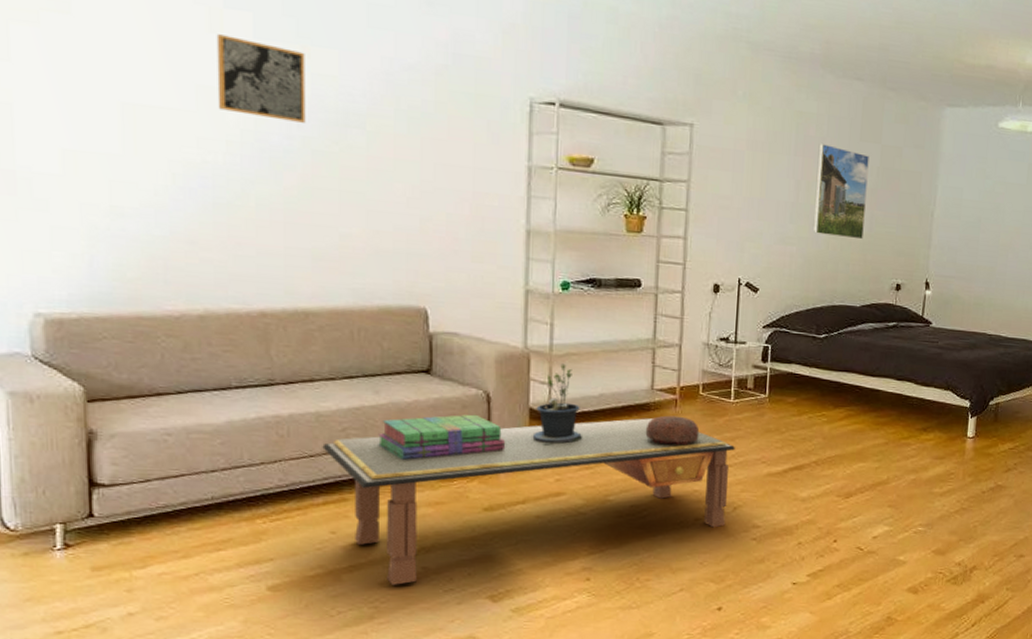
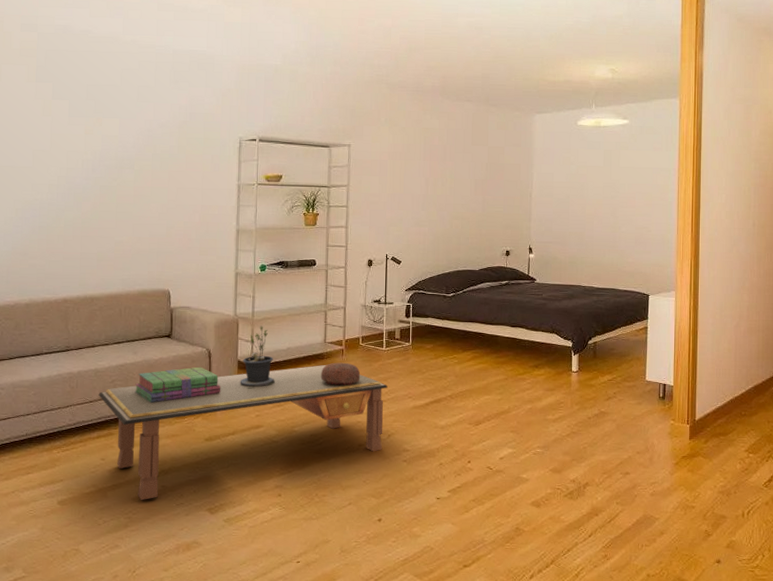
wall art: present [216,34,306,123] -> none [45,116,99,168]
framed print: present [814,144,869,240] -> none [440,150,479,219]

